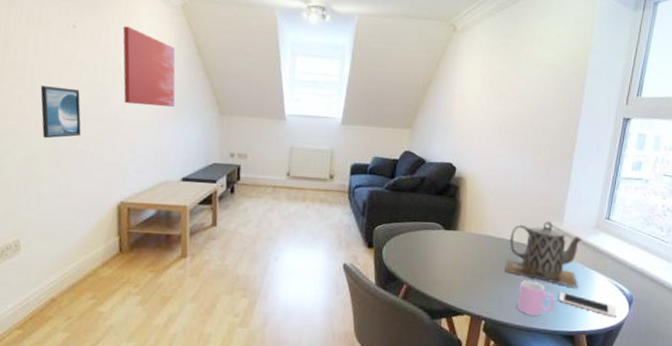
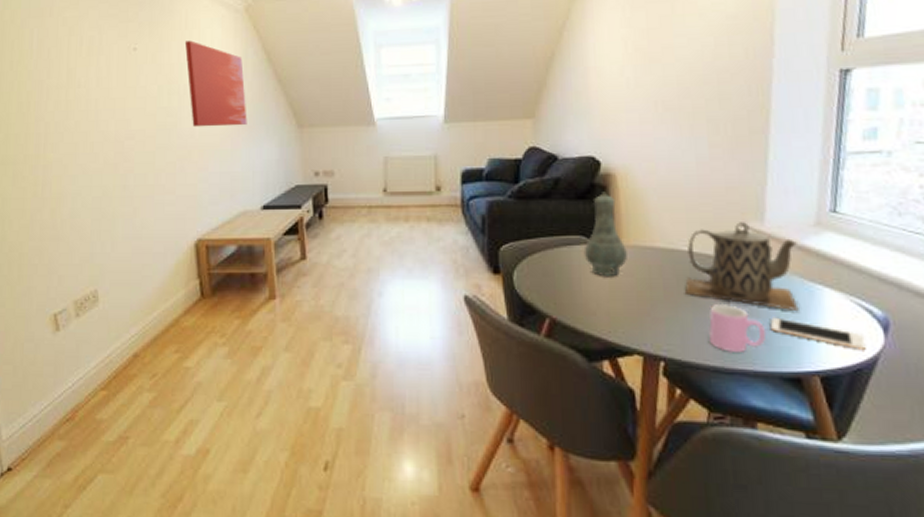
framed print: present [40,86,81,139] -> none [106,117,150,175]
vase: none [436,191,468,255] -> present [583,192,627,276]

